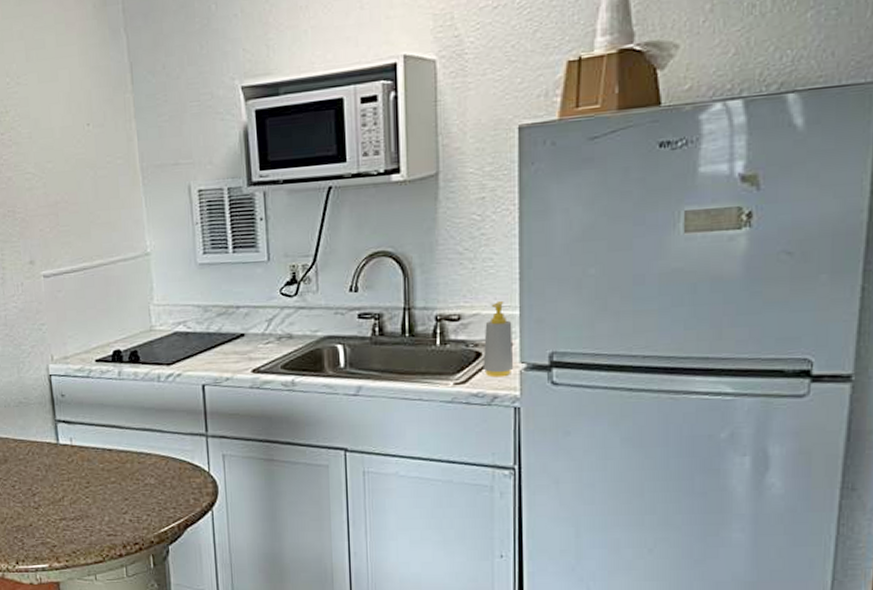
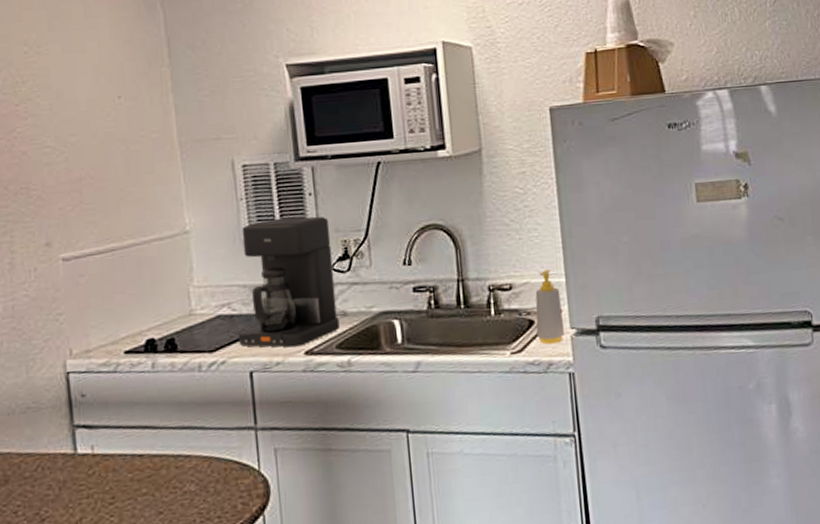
coffee maker: none [192,241,285,365] -> present [238,216,340,348]

